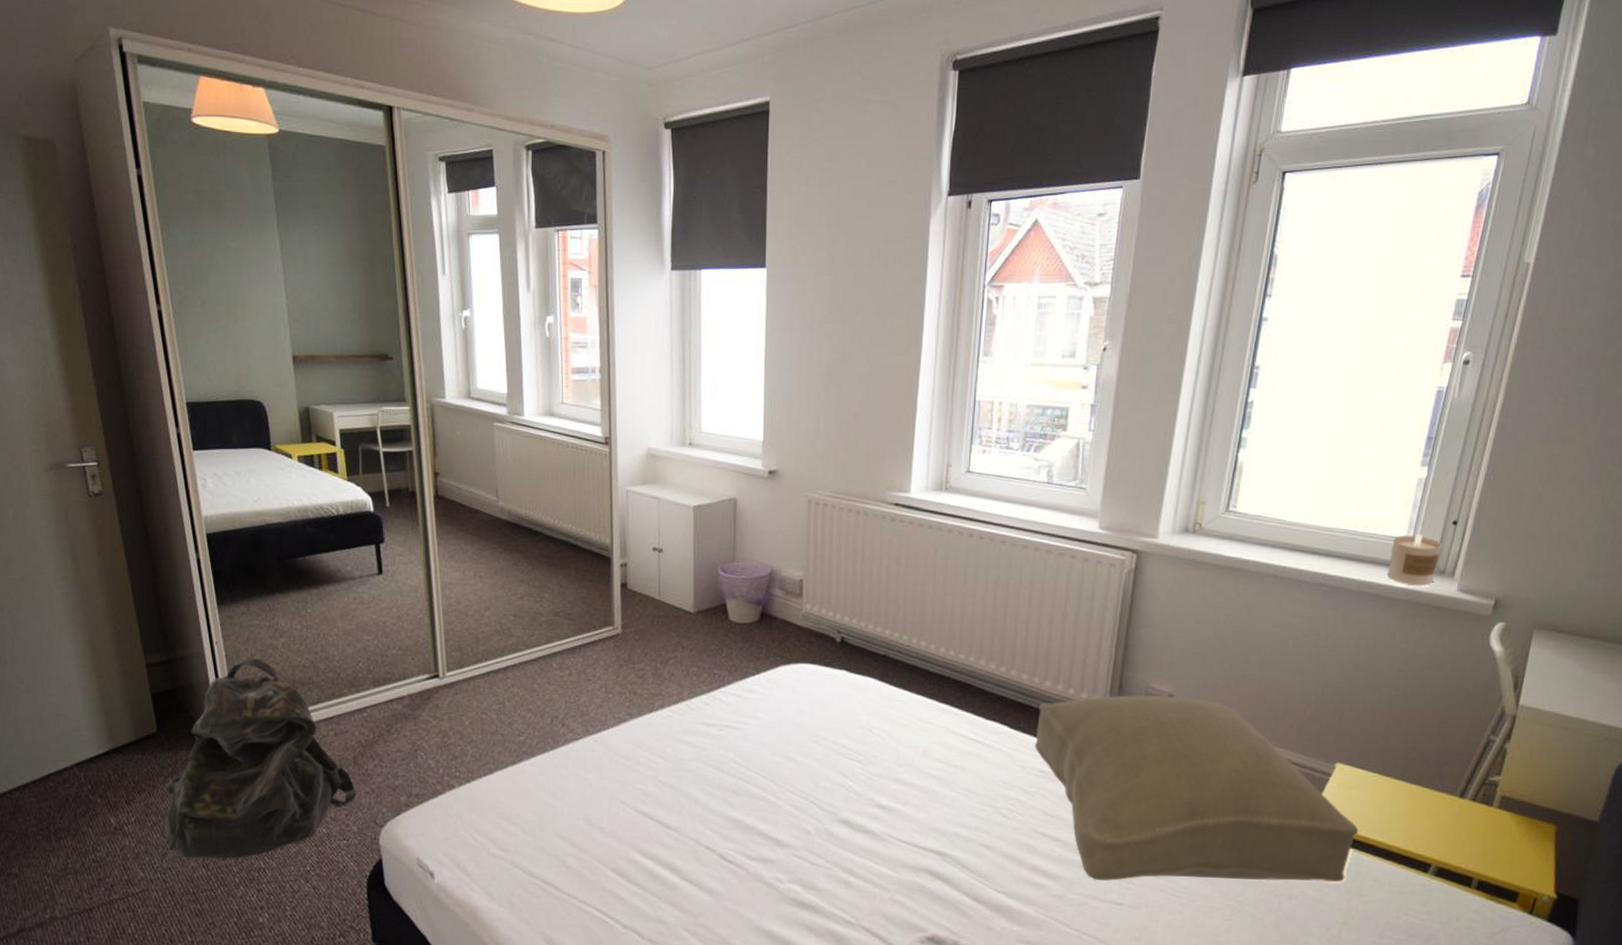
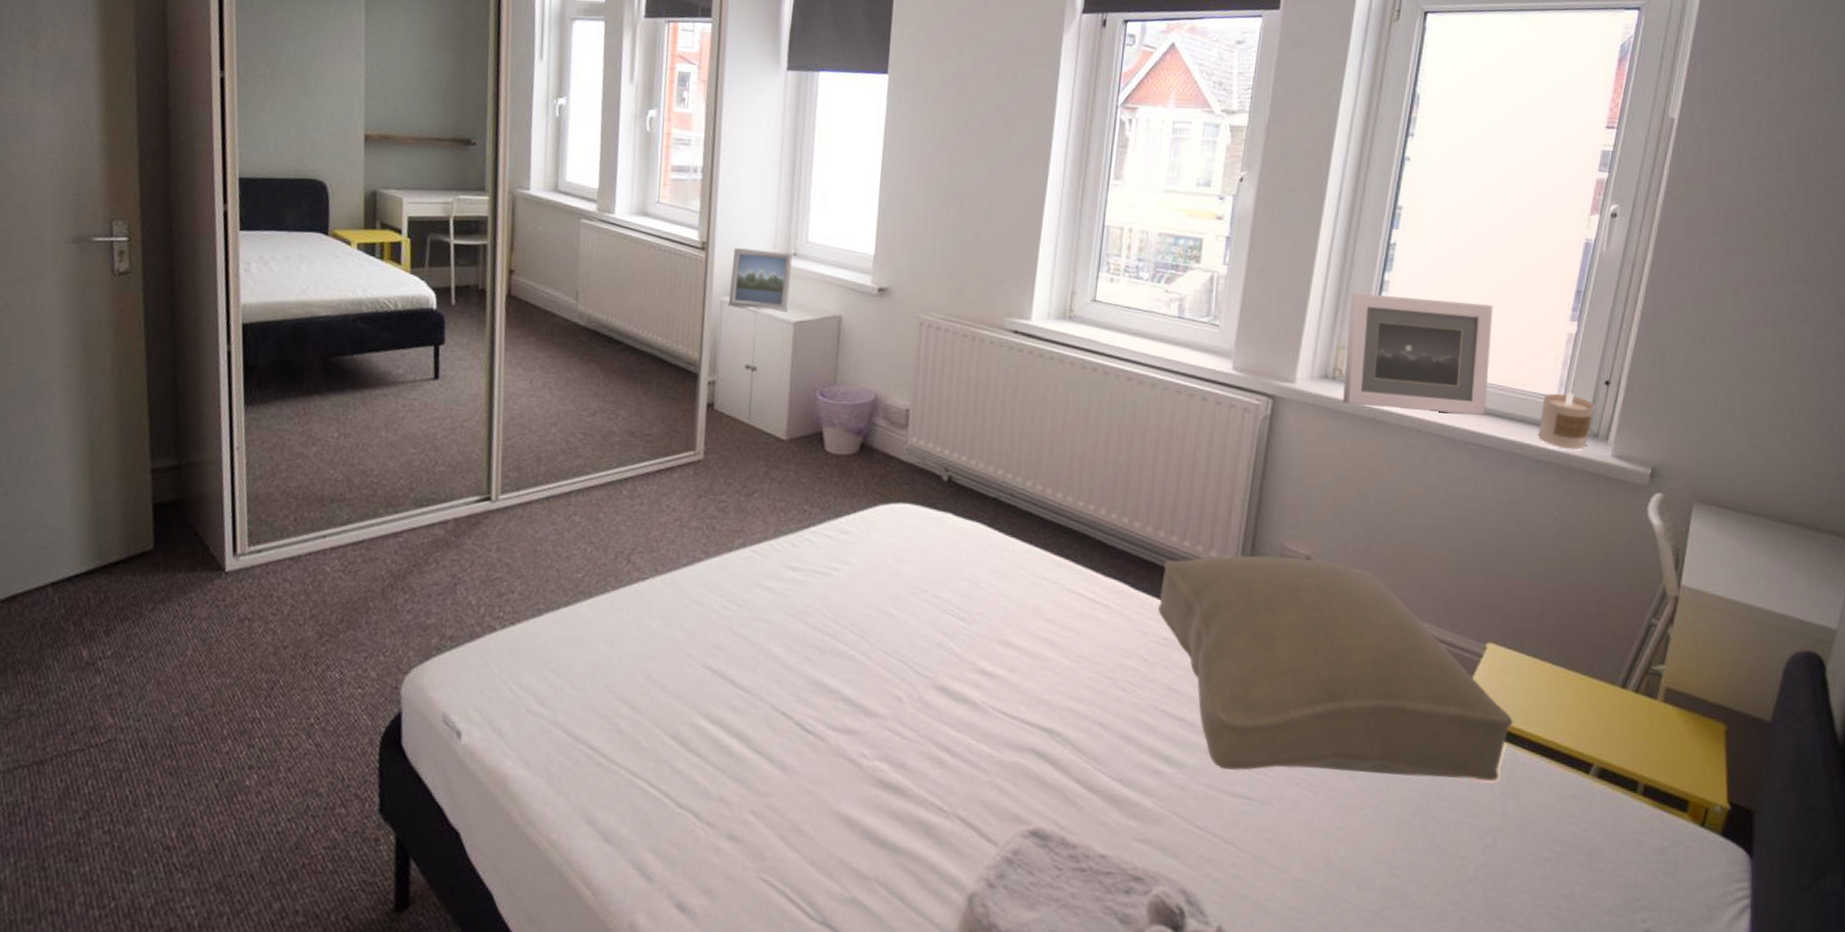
backpack: present [165,658,357,860] -> none [146,468,381,706]
picture frame: none [633,441,688,496] -> present [728,248,793,311]
picture frame: none [1203,450,1347,560] -> present [1343,292,1493,417]

